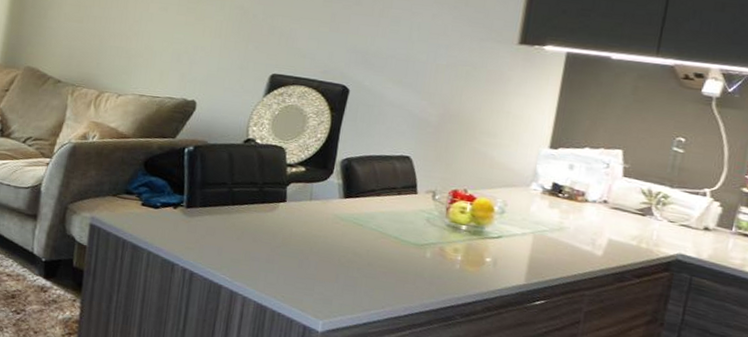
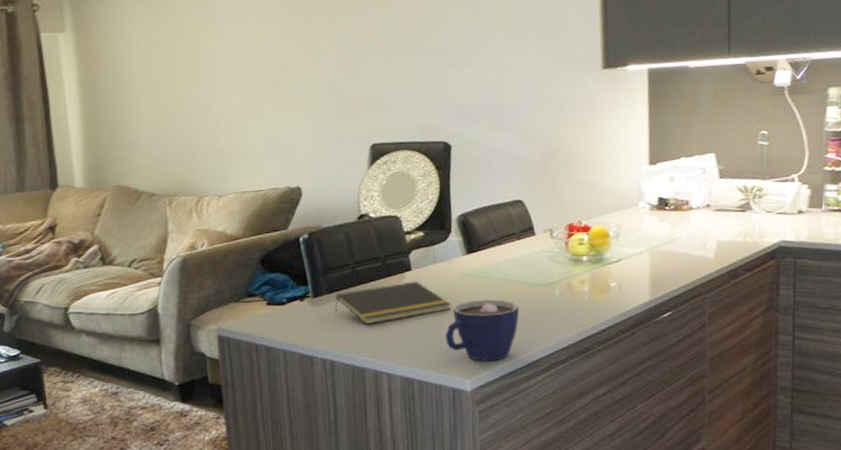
notepad: none [204,208,319,249] -> present [335,281,452,325]
cup: none [306,243,387,309] -> present [445,299,520,362]

